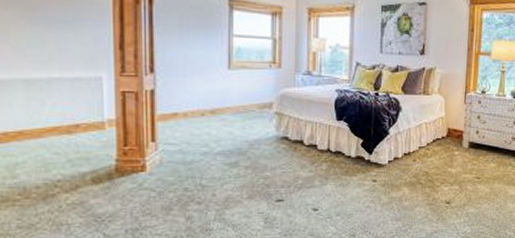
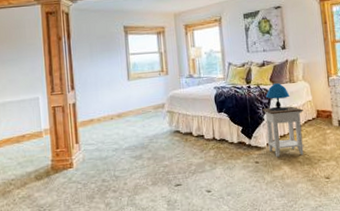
nightstand: none [388,121,435,178] -> present [262,106,304,158]
table lamp: none [394,93,422,125] -> present [265,83,290,111]

